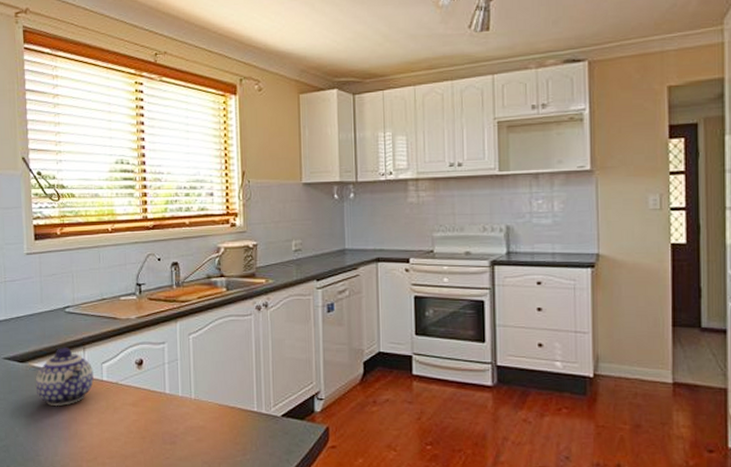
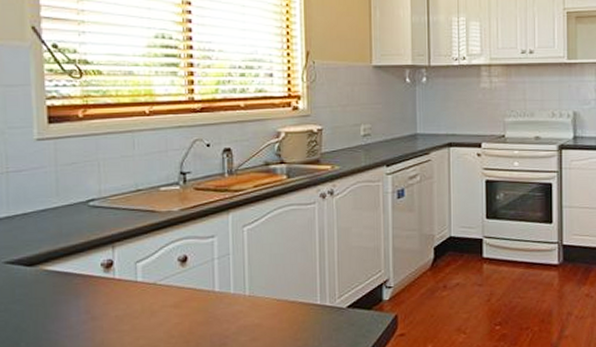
teapot: present [35,347,94,407] -> none [48,245,125,315]

